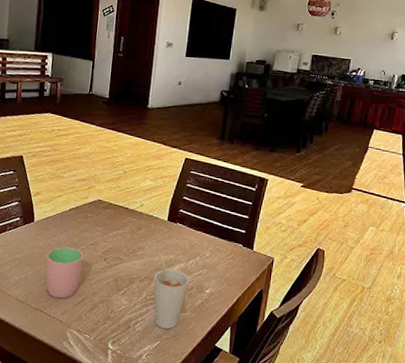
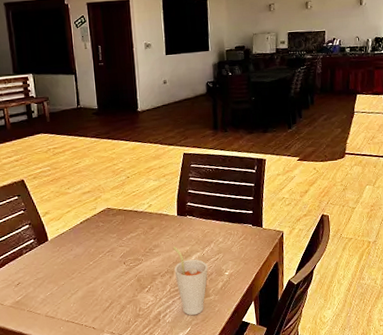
cup: present [45,247,84,299] -> none [67,258,105,308]

